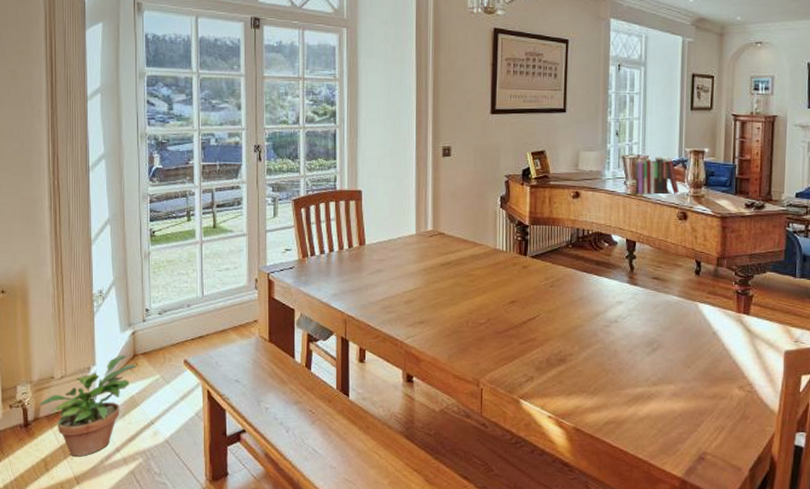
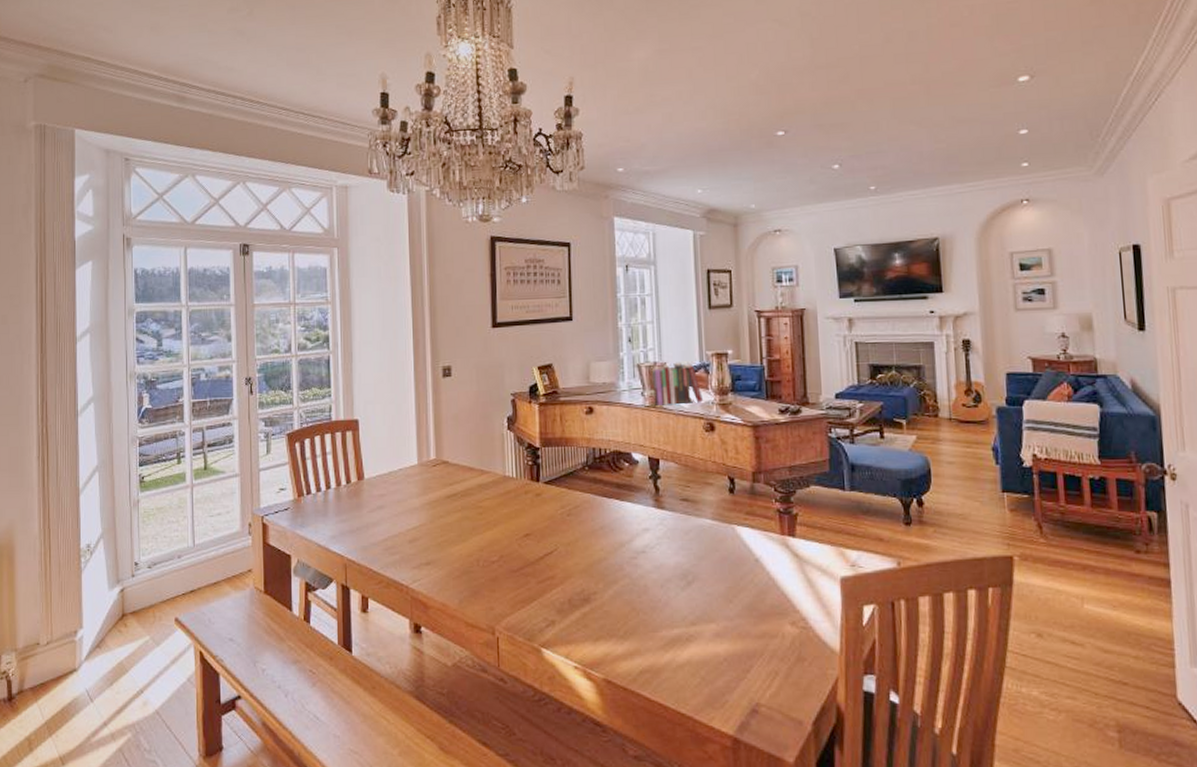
potted plant: present [39,355,136,457] -> none [24,615,125,733]

